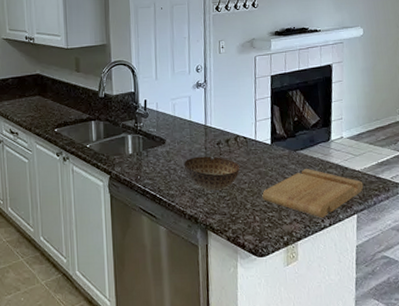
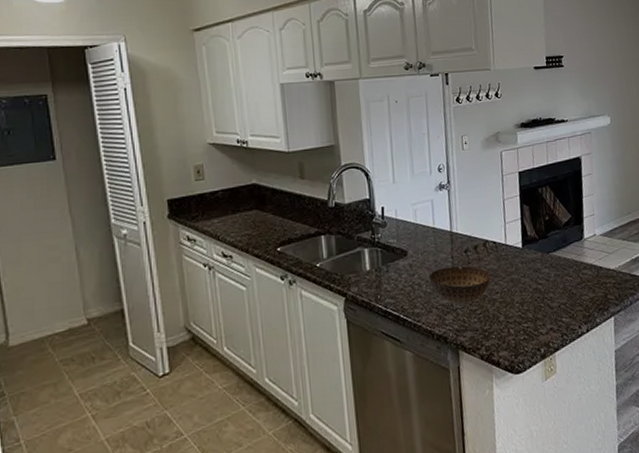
cutting board: present [262,169,364,218] -> none [515,271,619,325]

